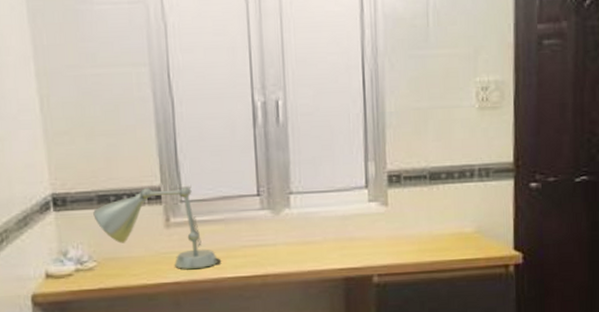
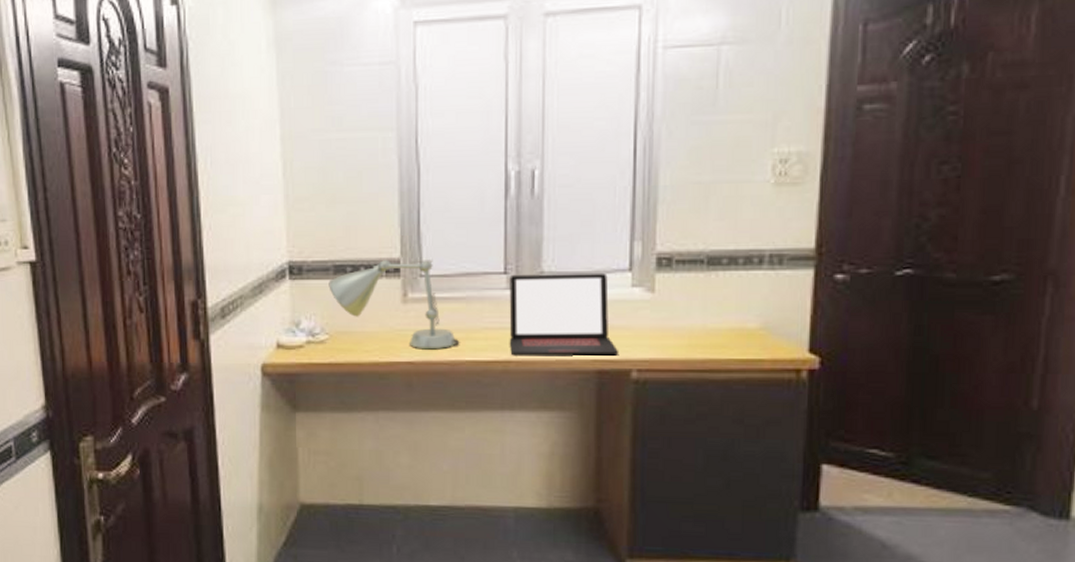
laptop: none [262,190,361,270] -> present [509,272,618,356]

